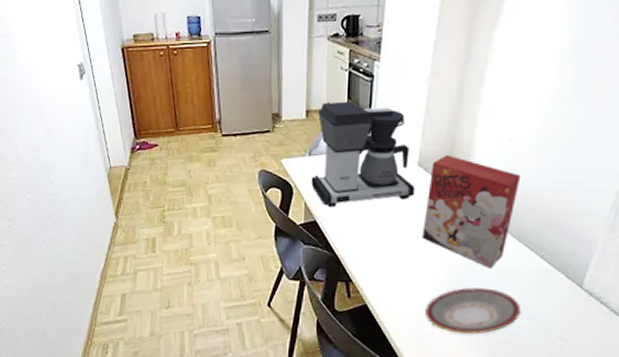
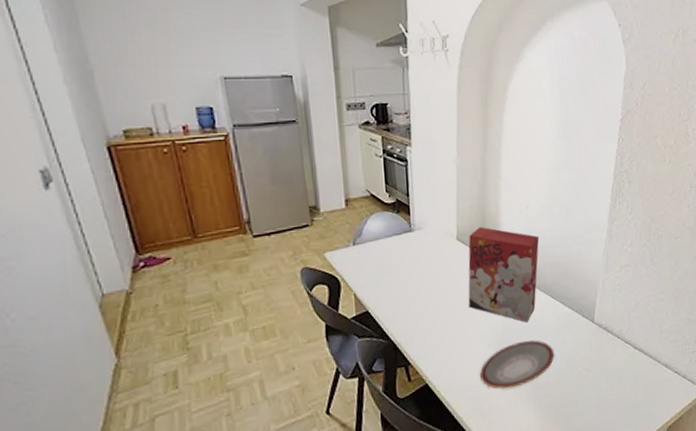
coffee maker: present [311,101,415,208] -> none [358,186,458,295]

